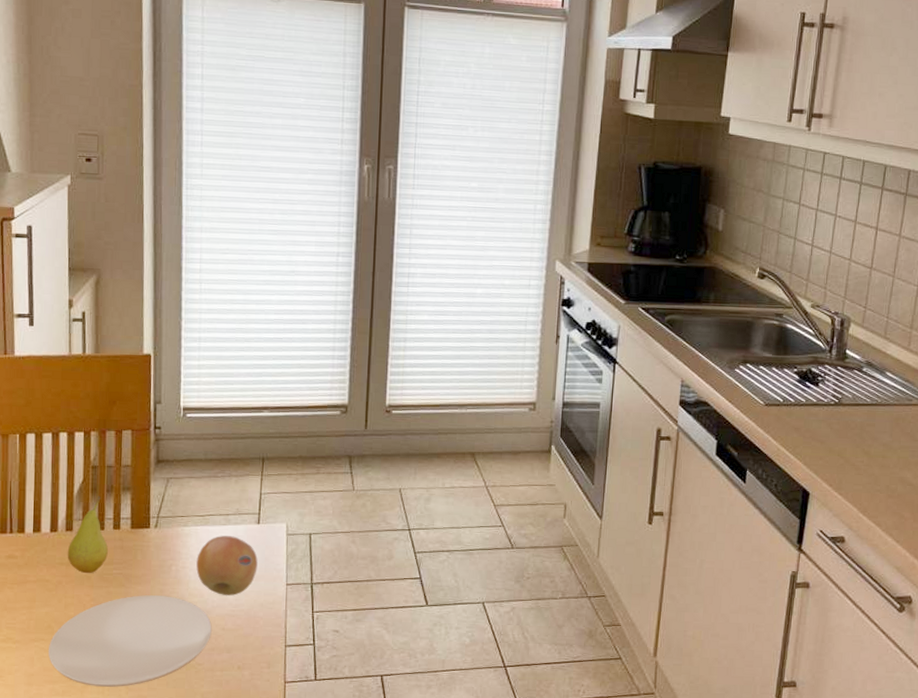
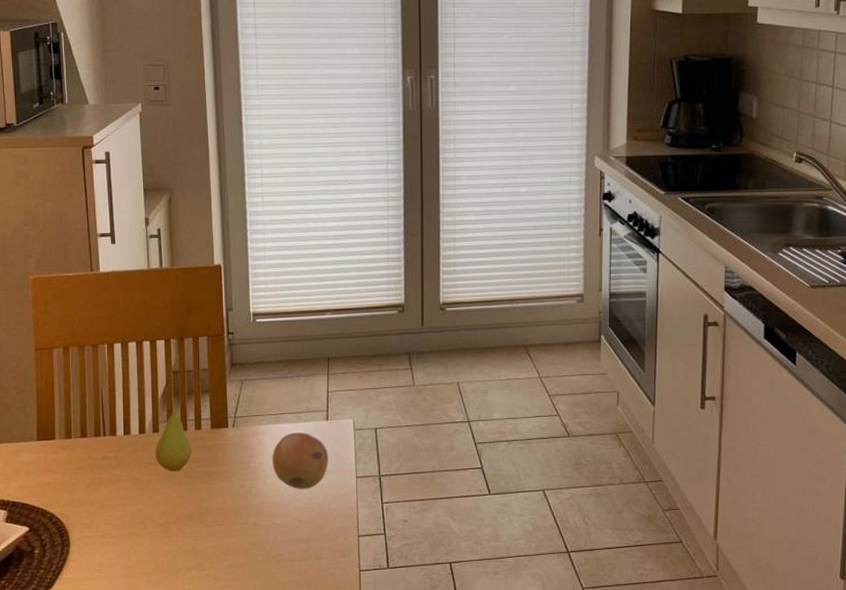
plate: present [49,595,212,687] -> none [143,491,289,578]

